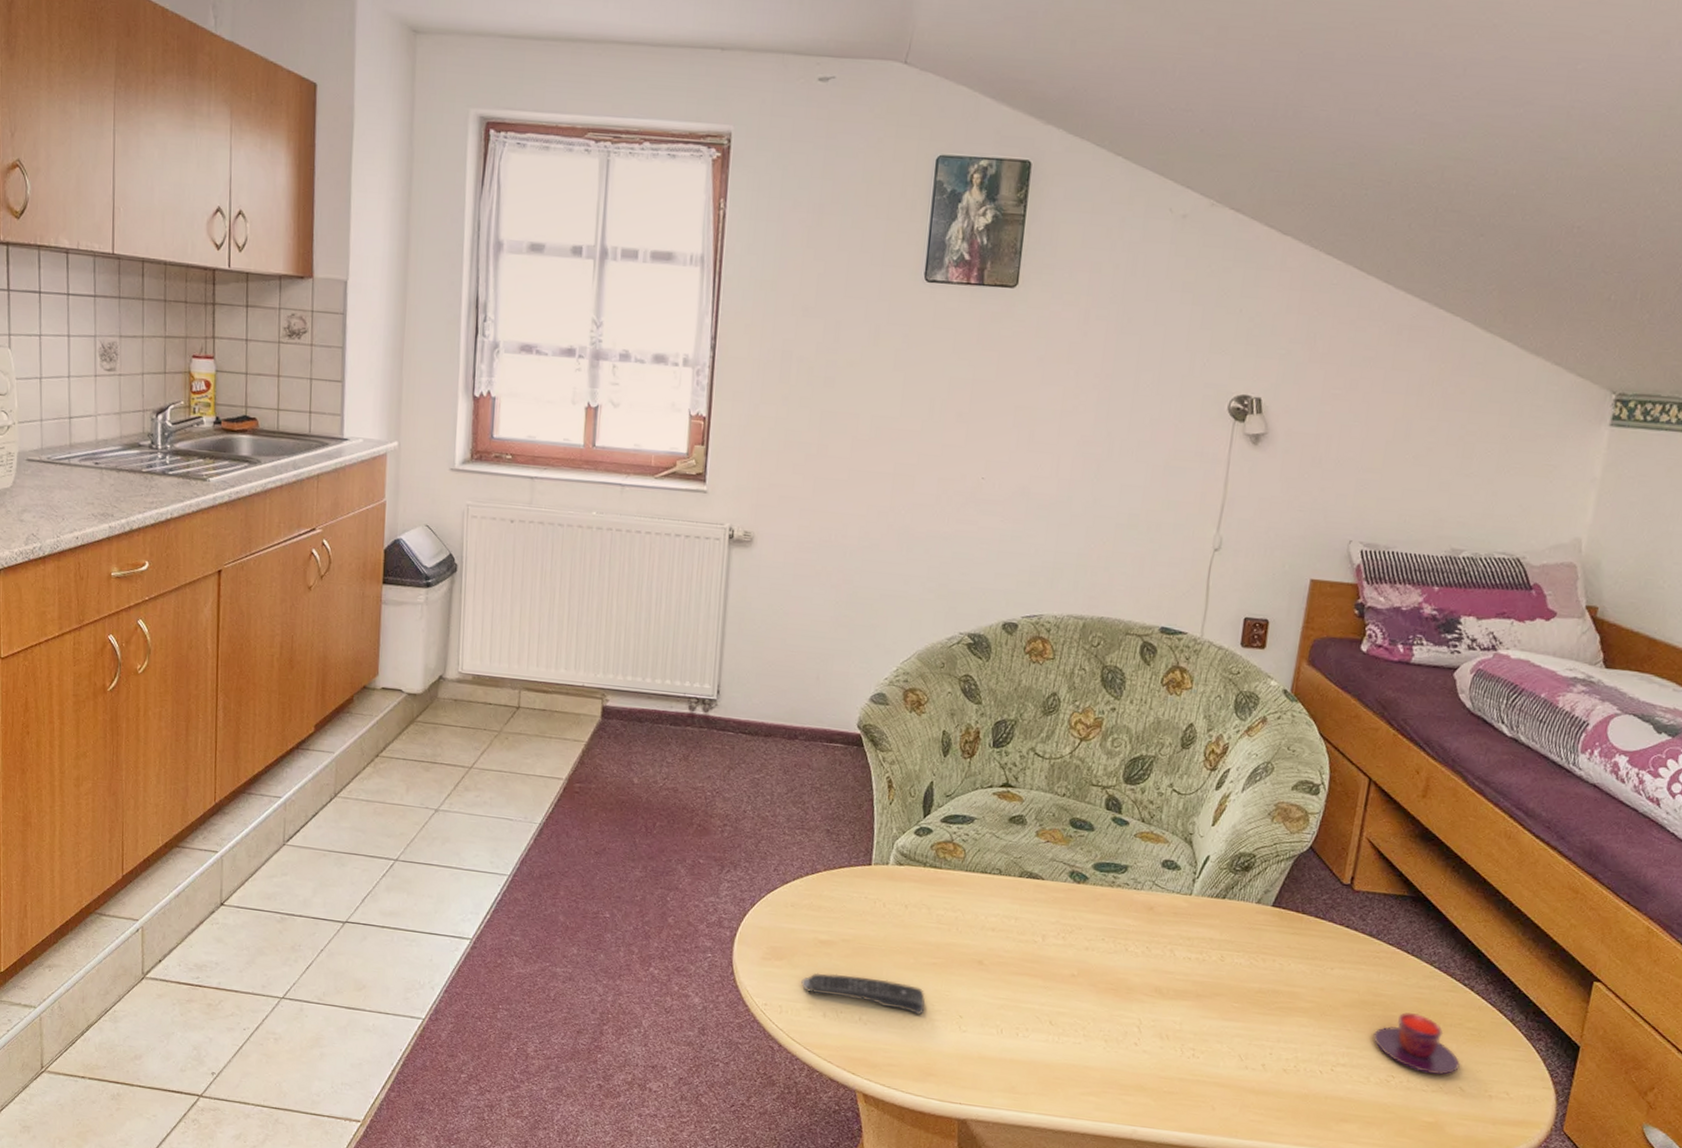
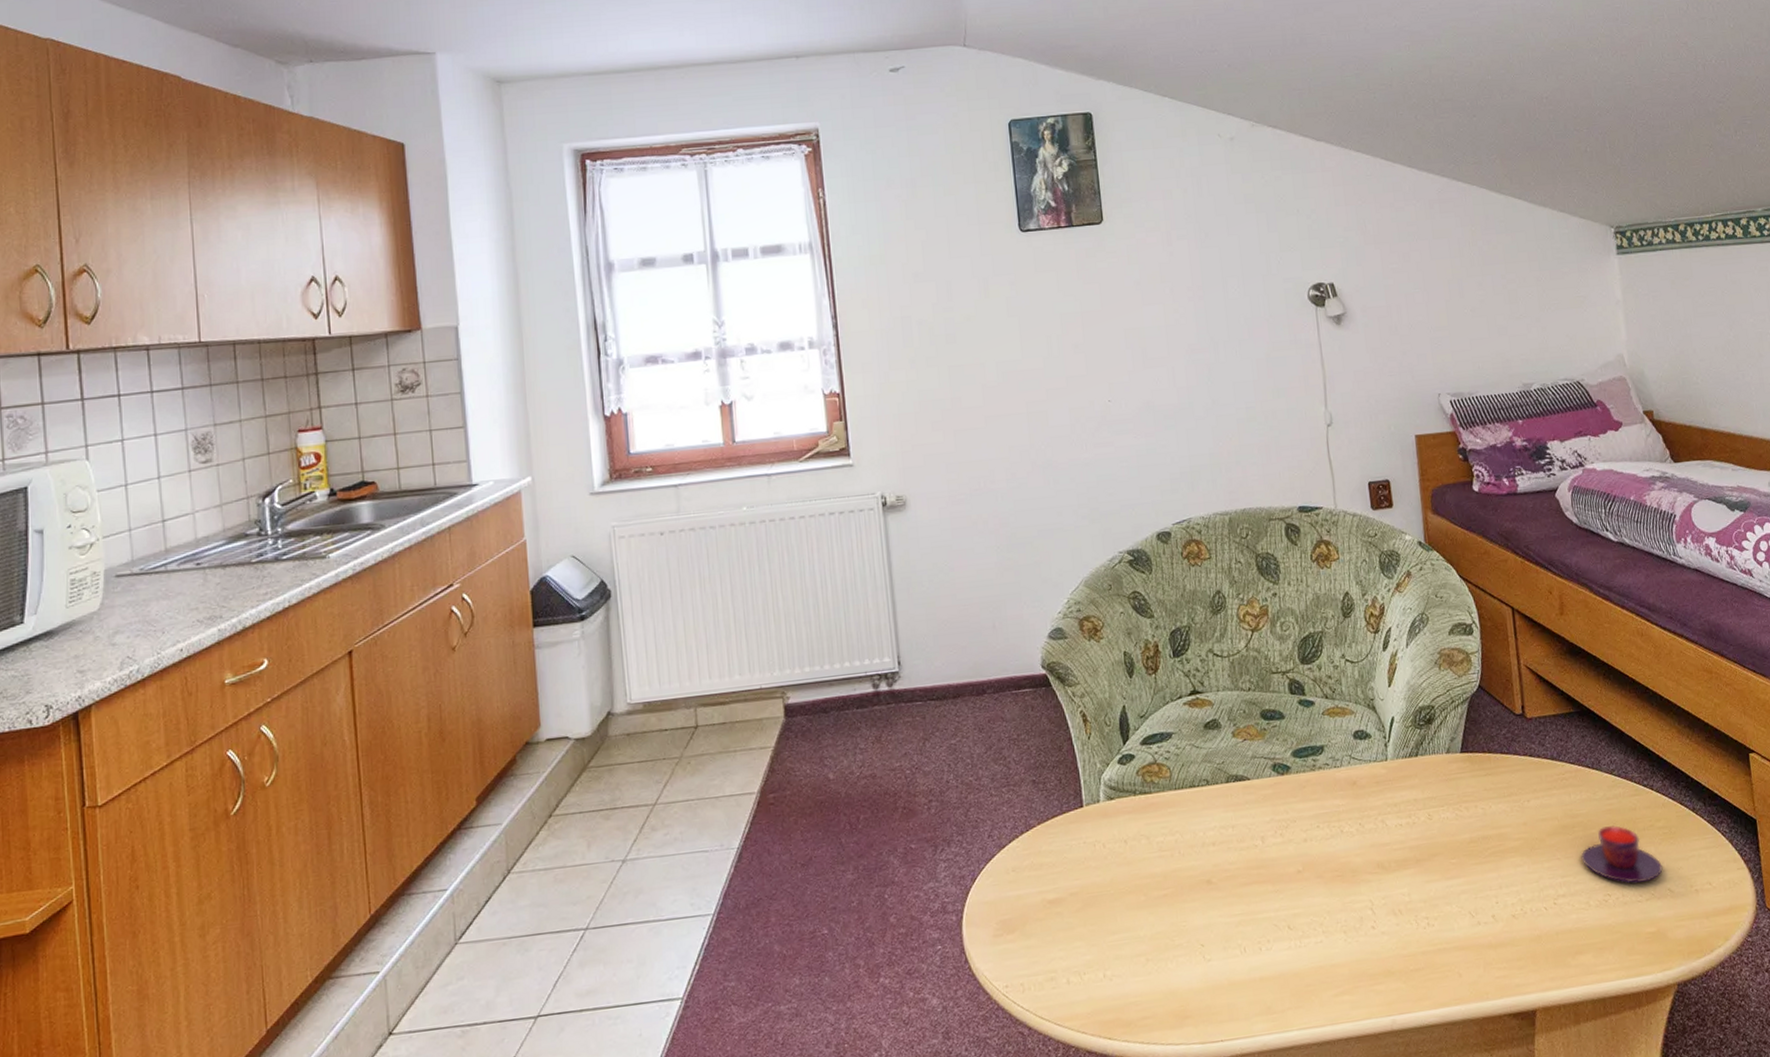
remote control: present [801,972,926,1015] -> none [1038,925,1166,961]

